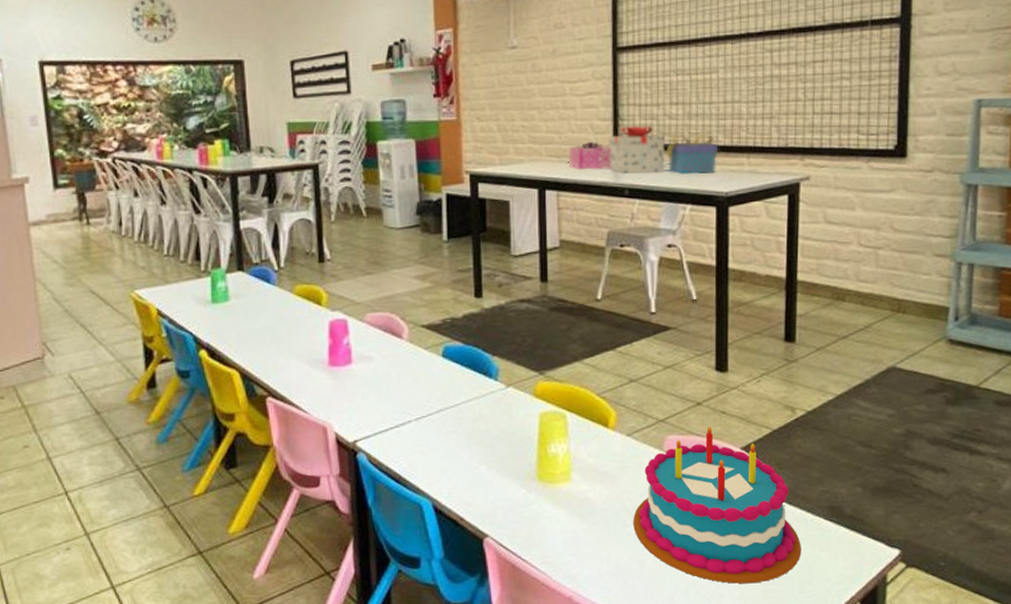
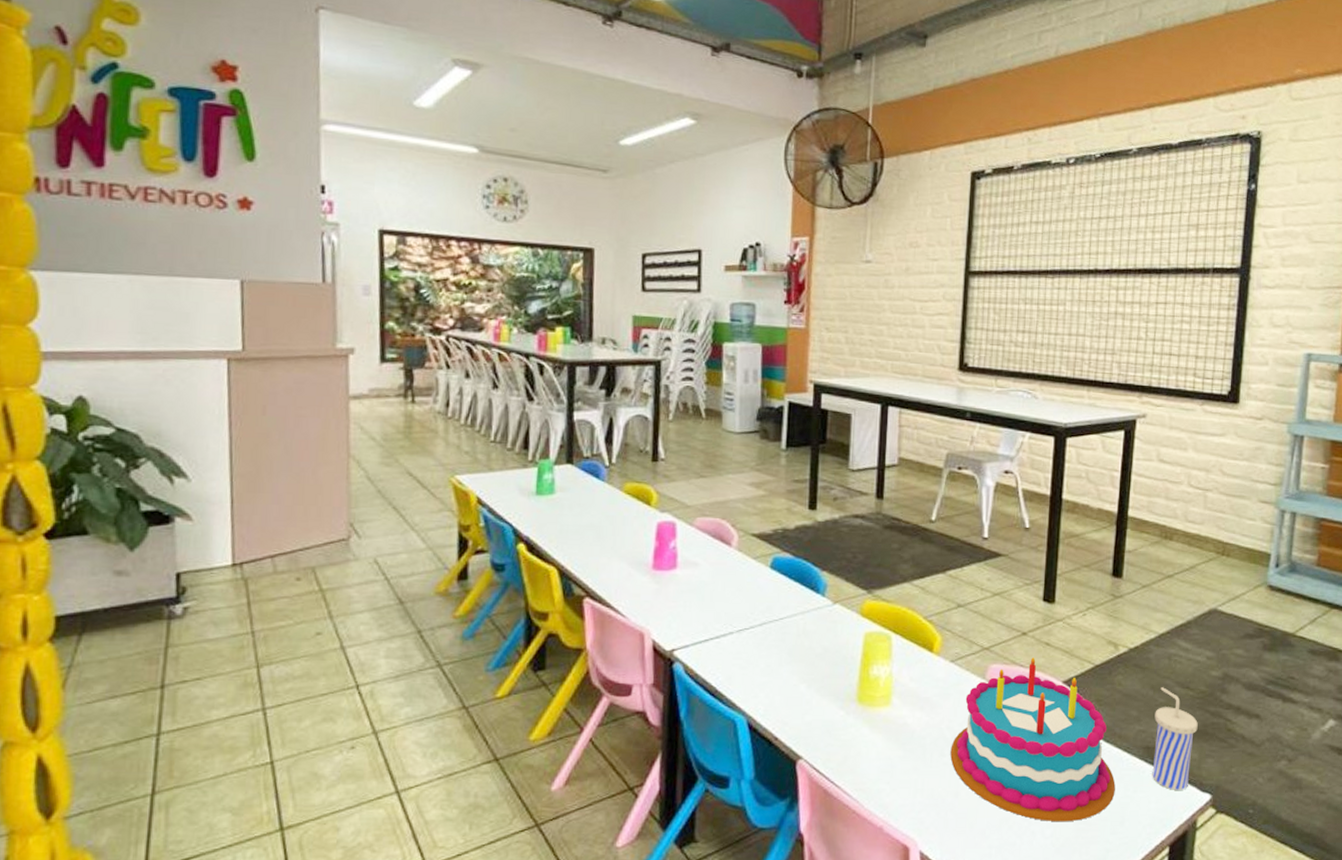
gift box: present [568,142,612,170] -> none [913,362,957,391]
gift box: present [609,125,666,174] -> none [953,349,1010,400]
gift box: present [665,134,719,176] -> none [1008,362,1061,405]
beverage cup: none [837,447,882,547] -> present [1152,687,1198,790]

